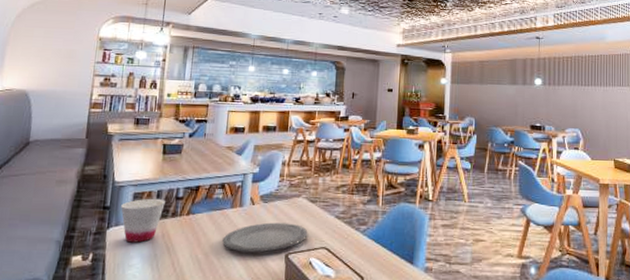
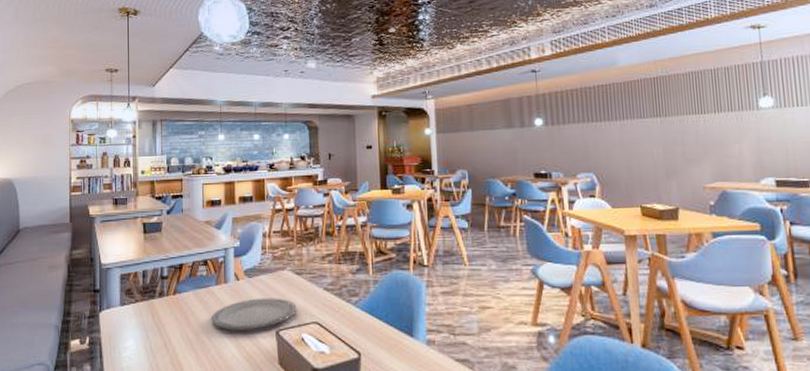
cup: present [121,198,165,243] -> none [110,279,151,325]

